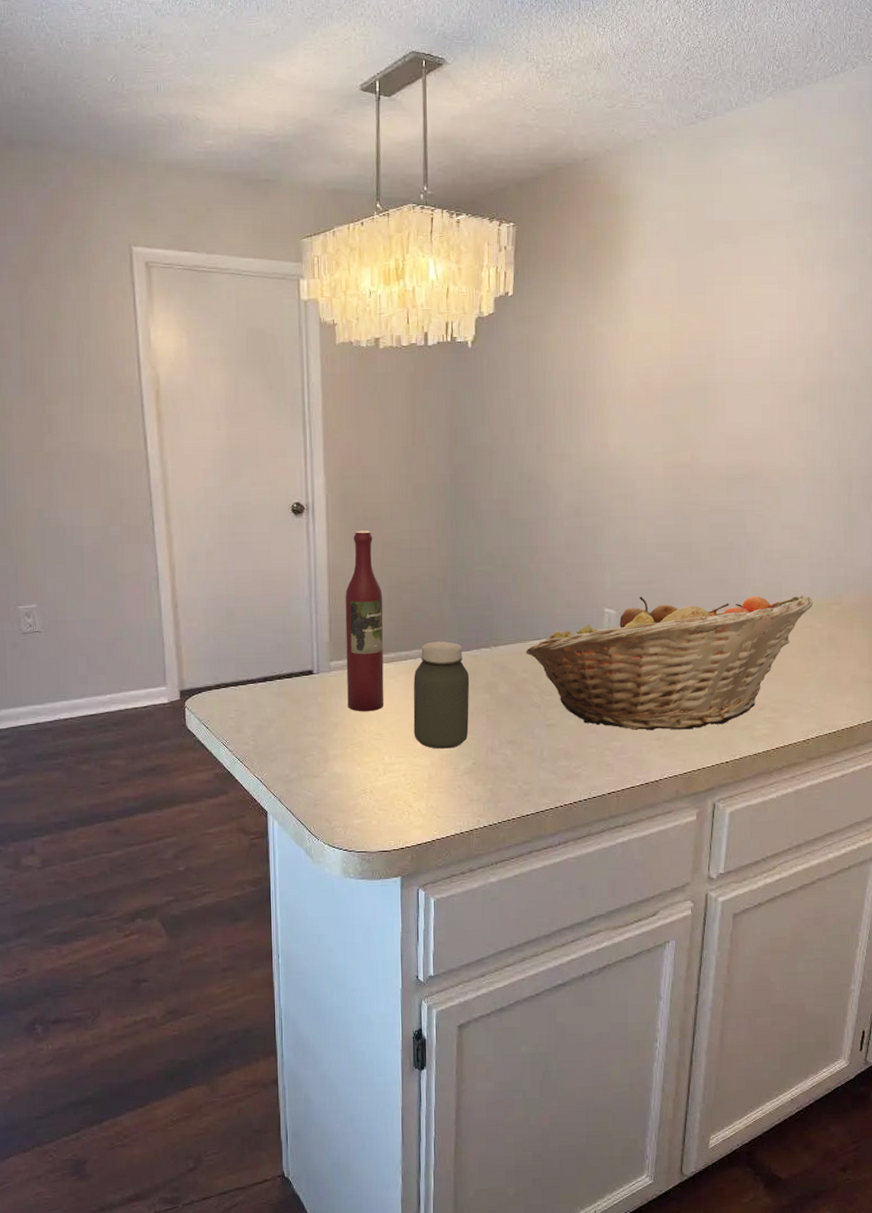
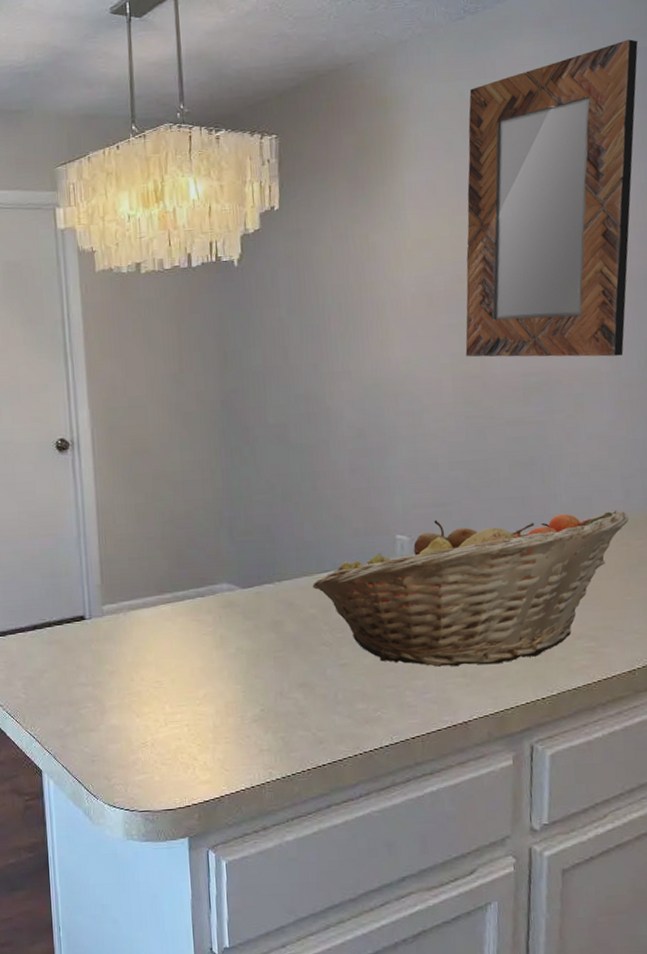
wine bottle: present [345,530,384,712] -> none [115,464,162,659]
jar: present [413,641,470,749] -> none [192,578,255,696]
home mirror: none [677,156,853,454] -> present [465,39,638,357]

